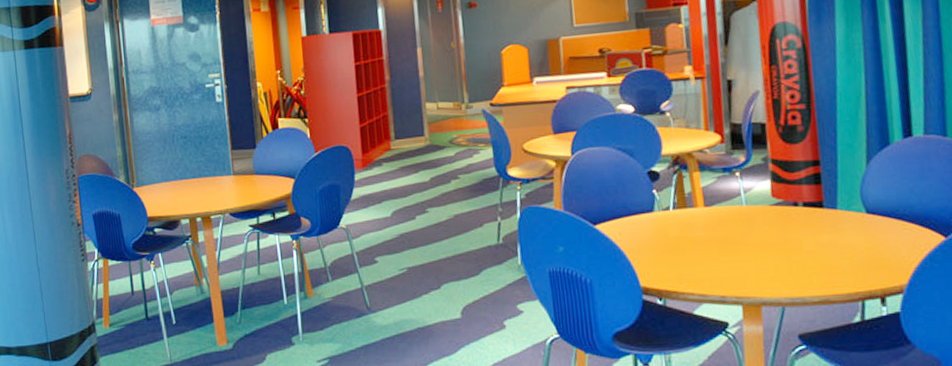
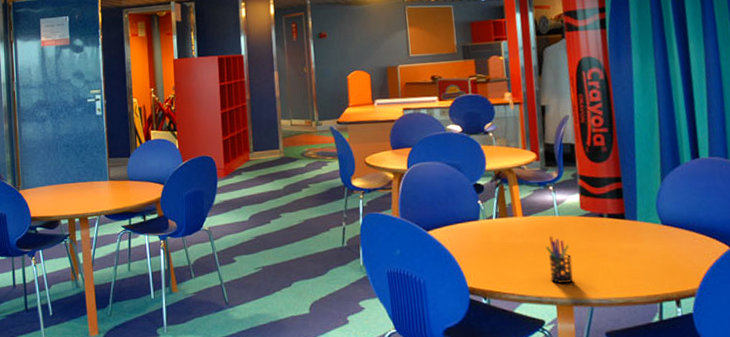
pen holder: none [730,228,762,282] -> present [545,236,573,284]

